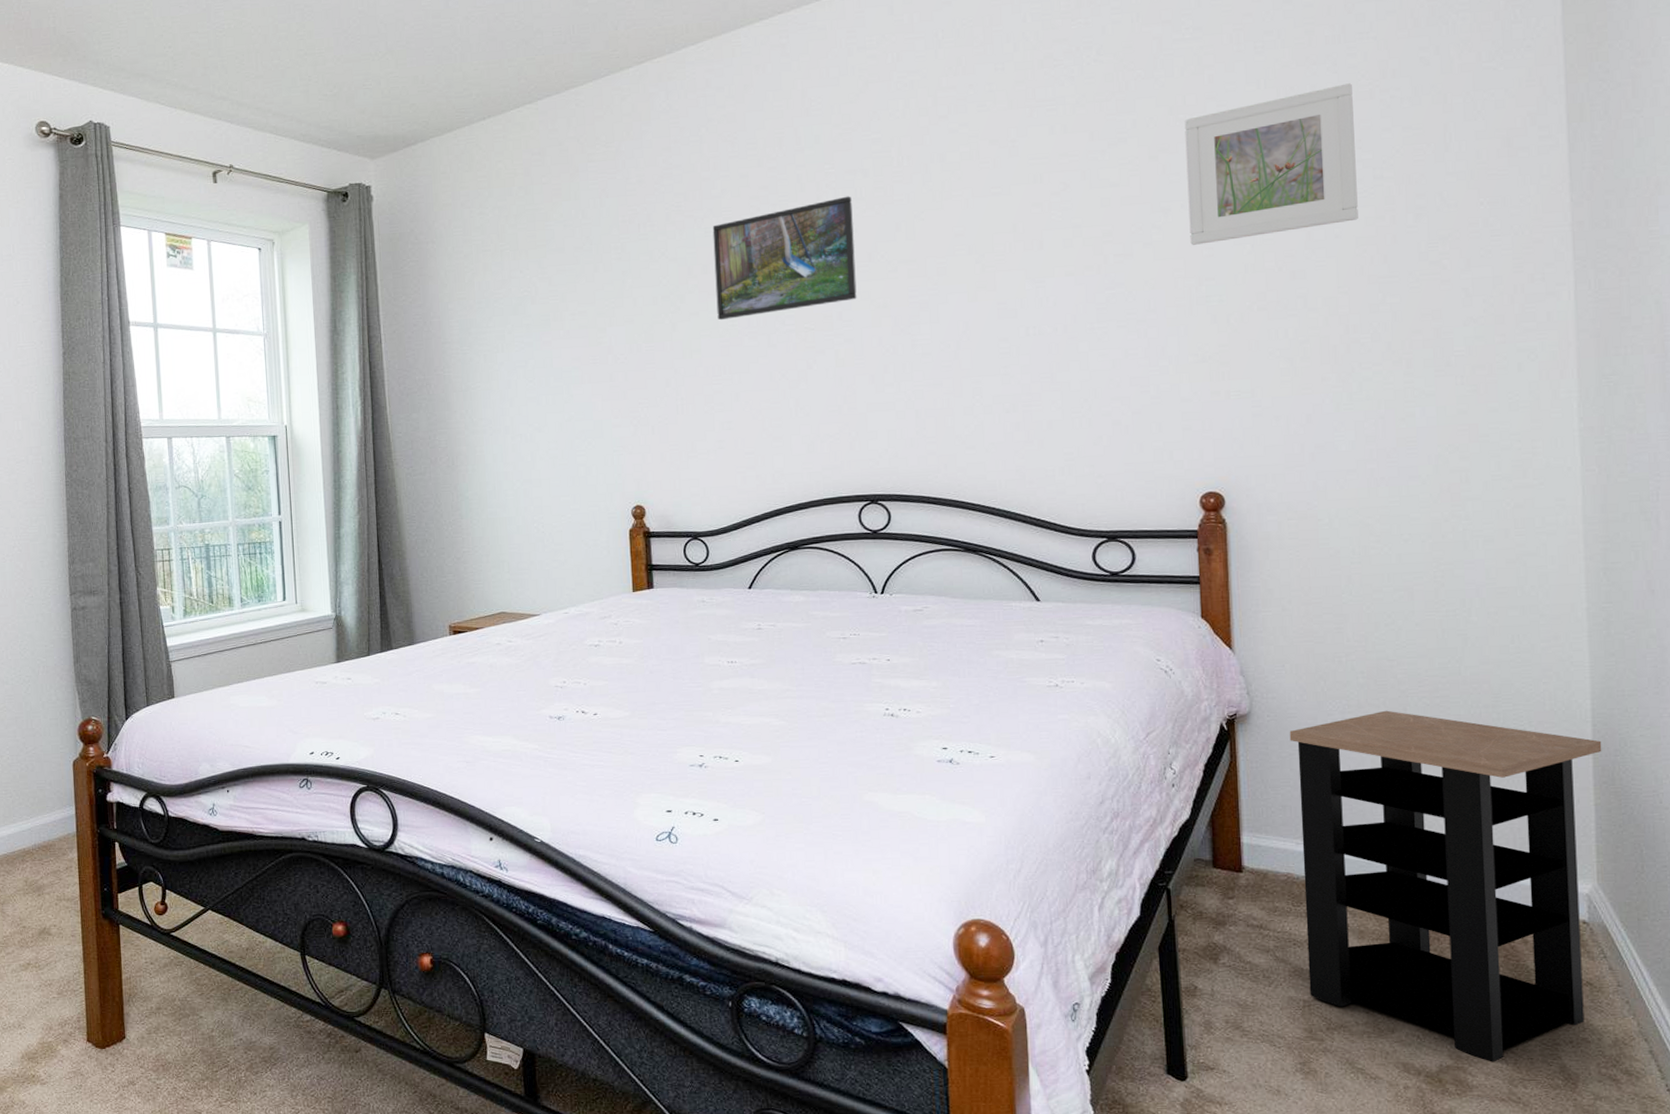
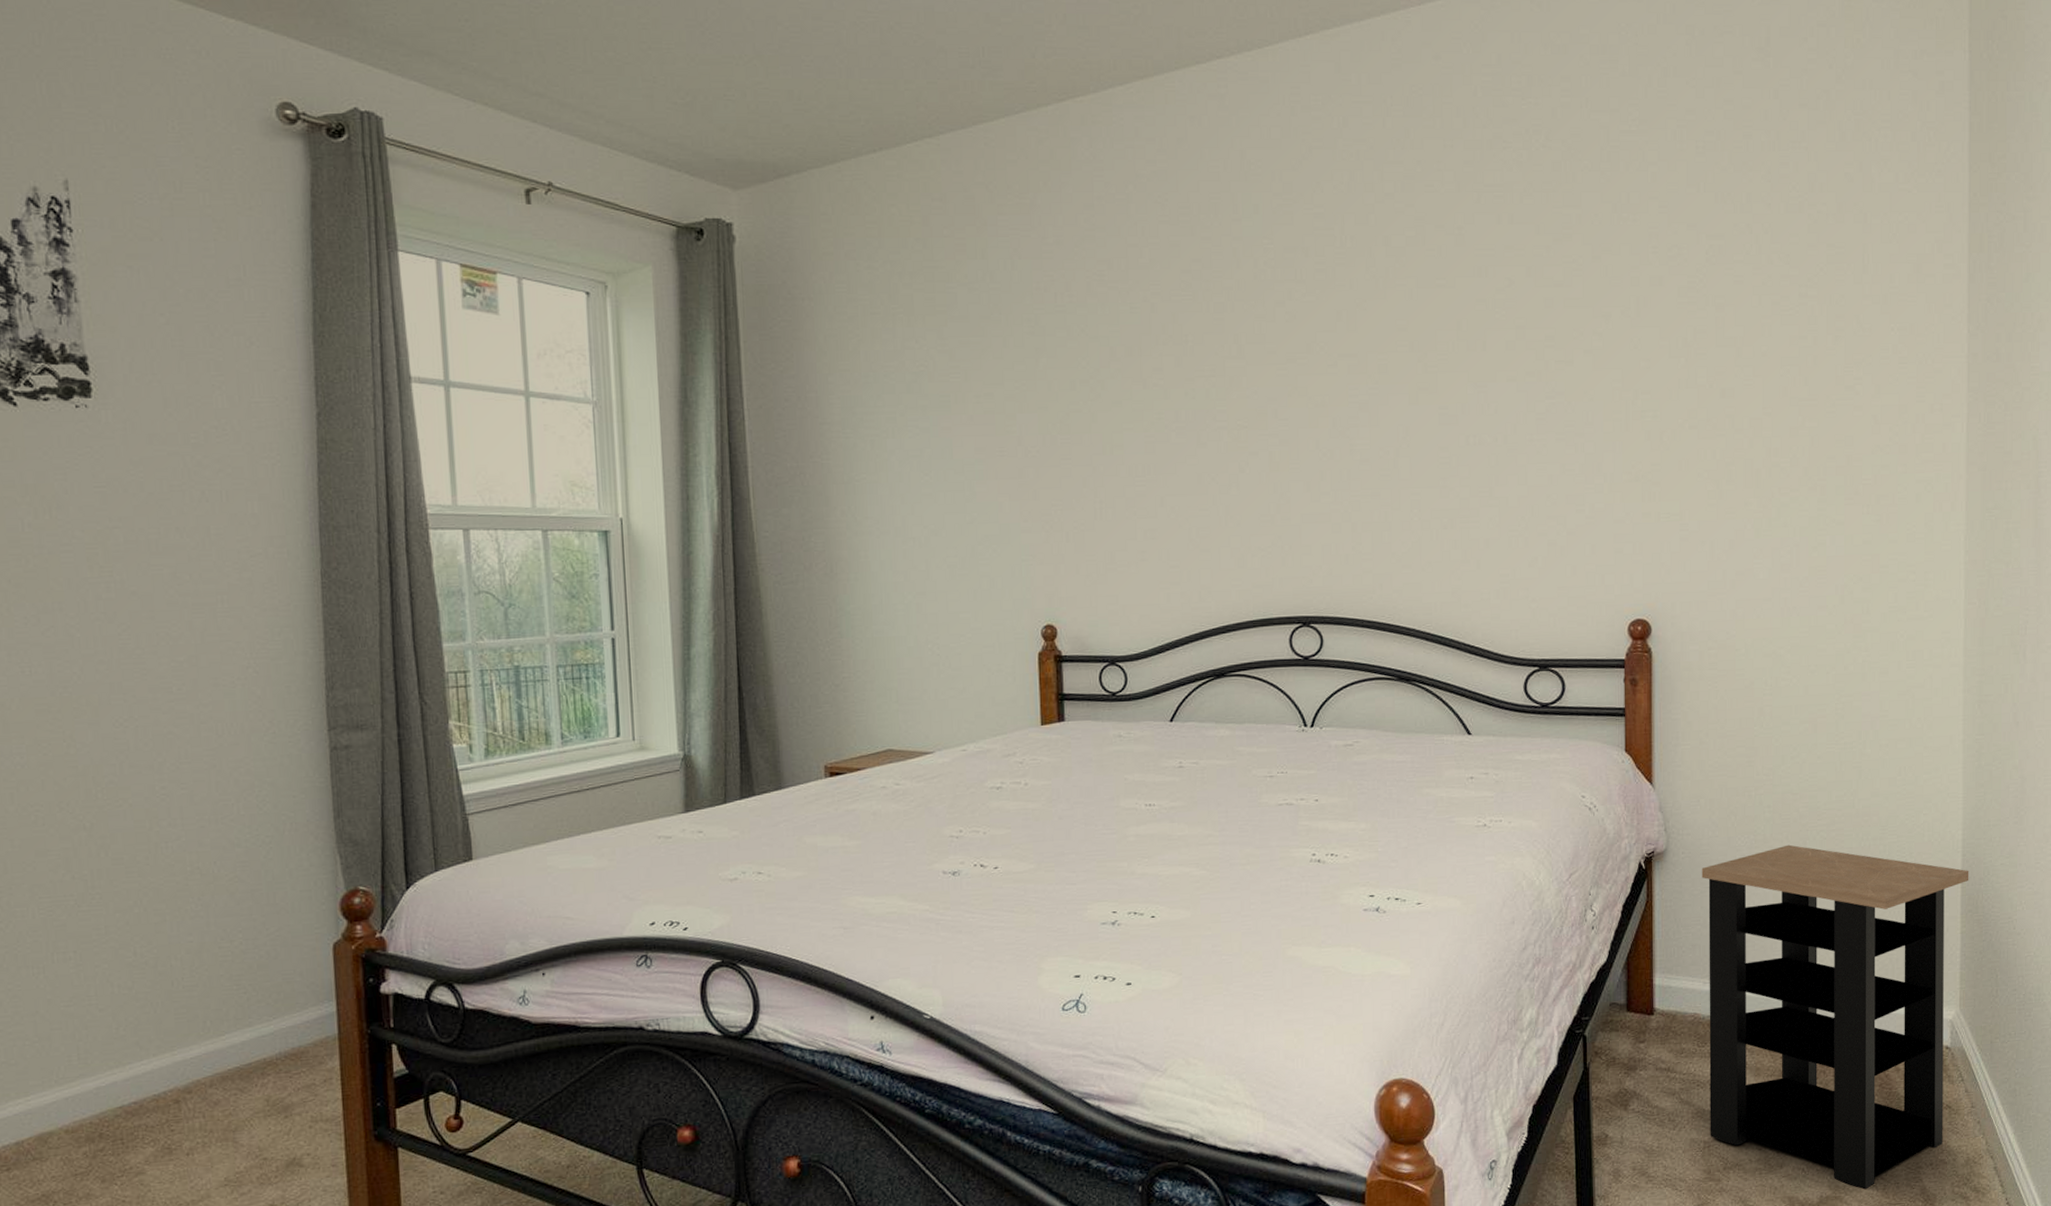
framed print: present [712,196,857,321] -> none [1139,277,1294,412]
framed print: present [1184,83,1358,245] -> none [1627,194,1784,355]

